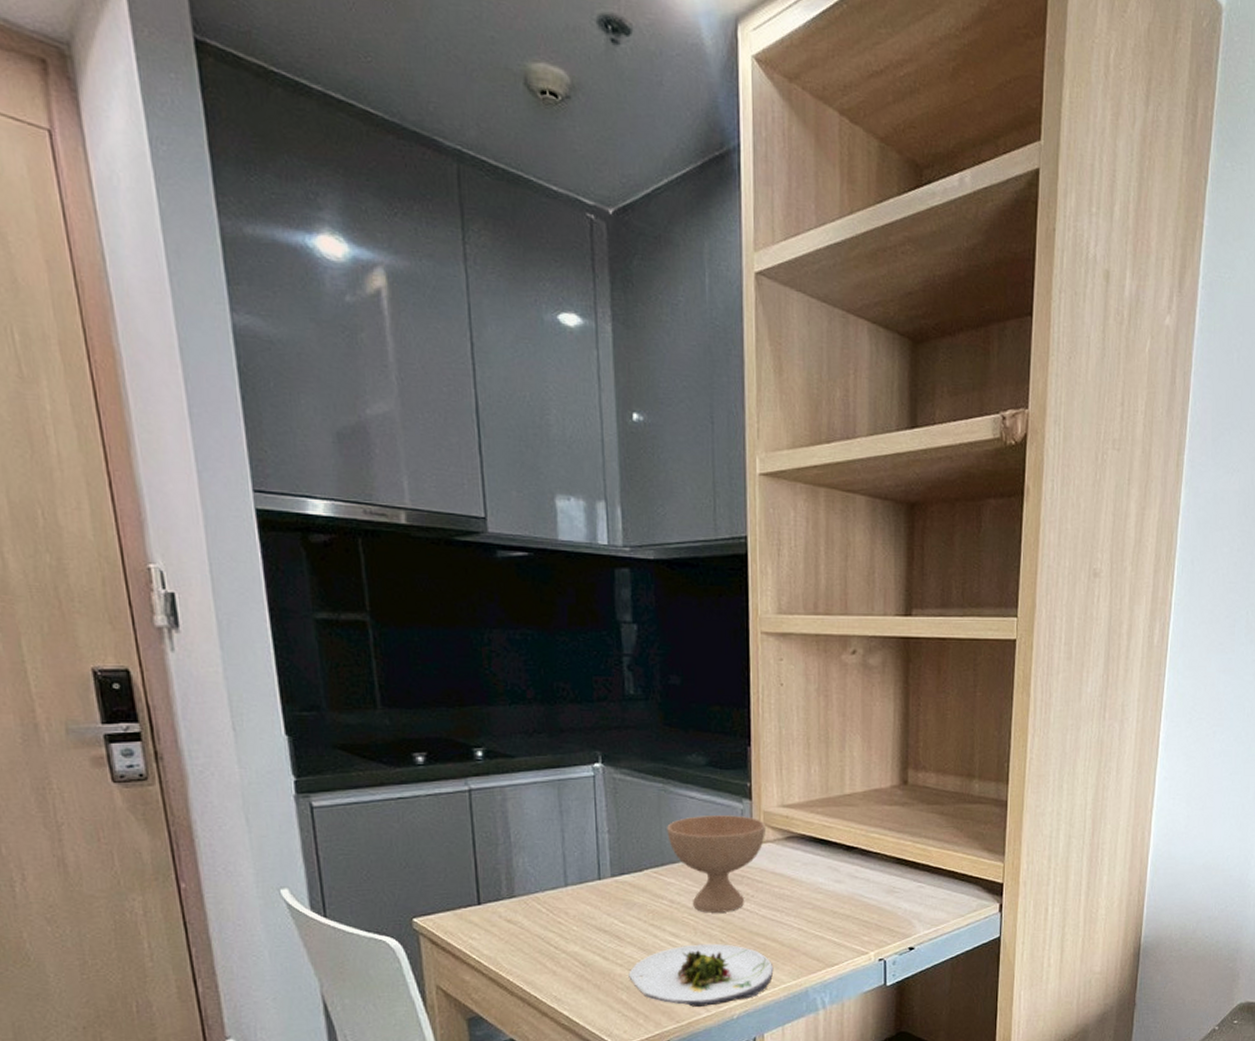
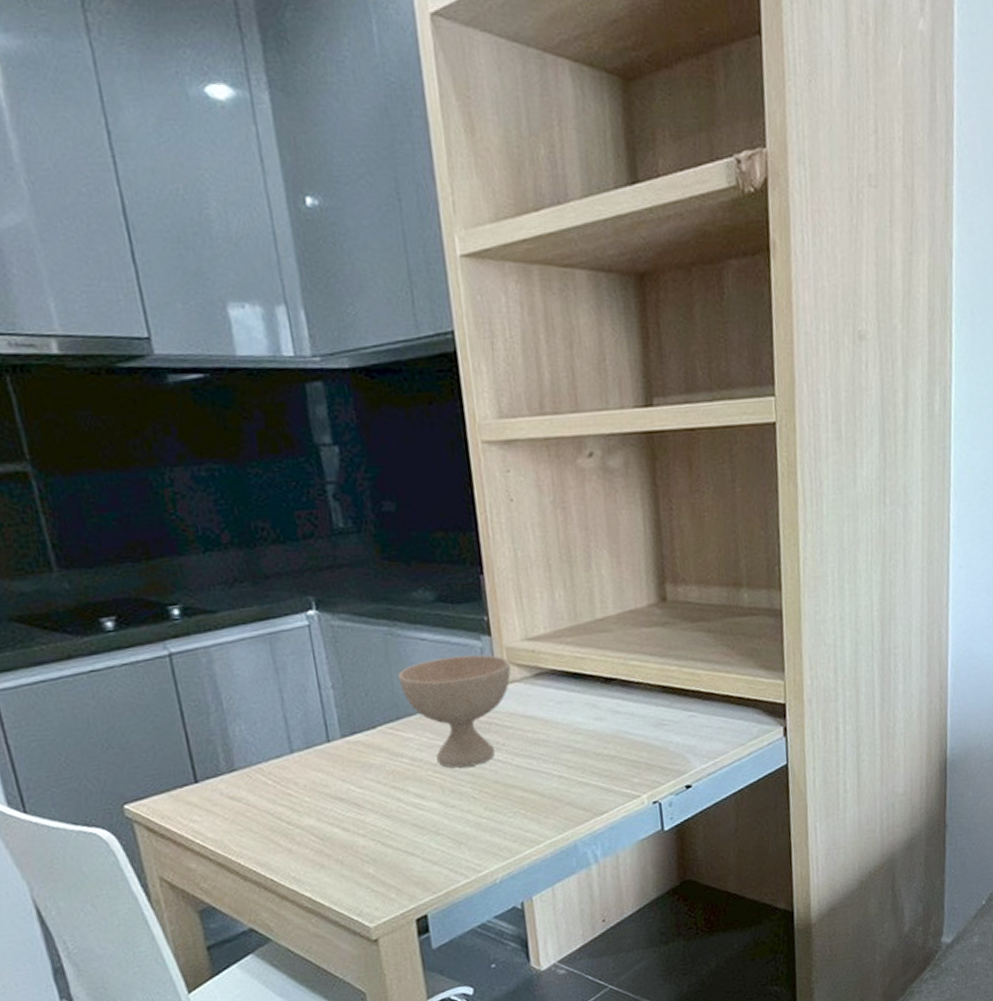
salad plate: present [628,943,774,1007] -> none [373,801,536,875]

